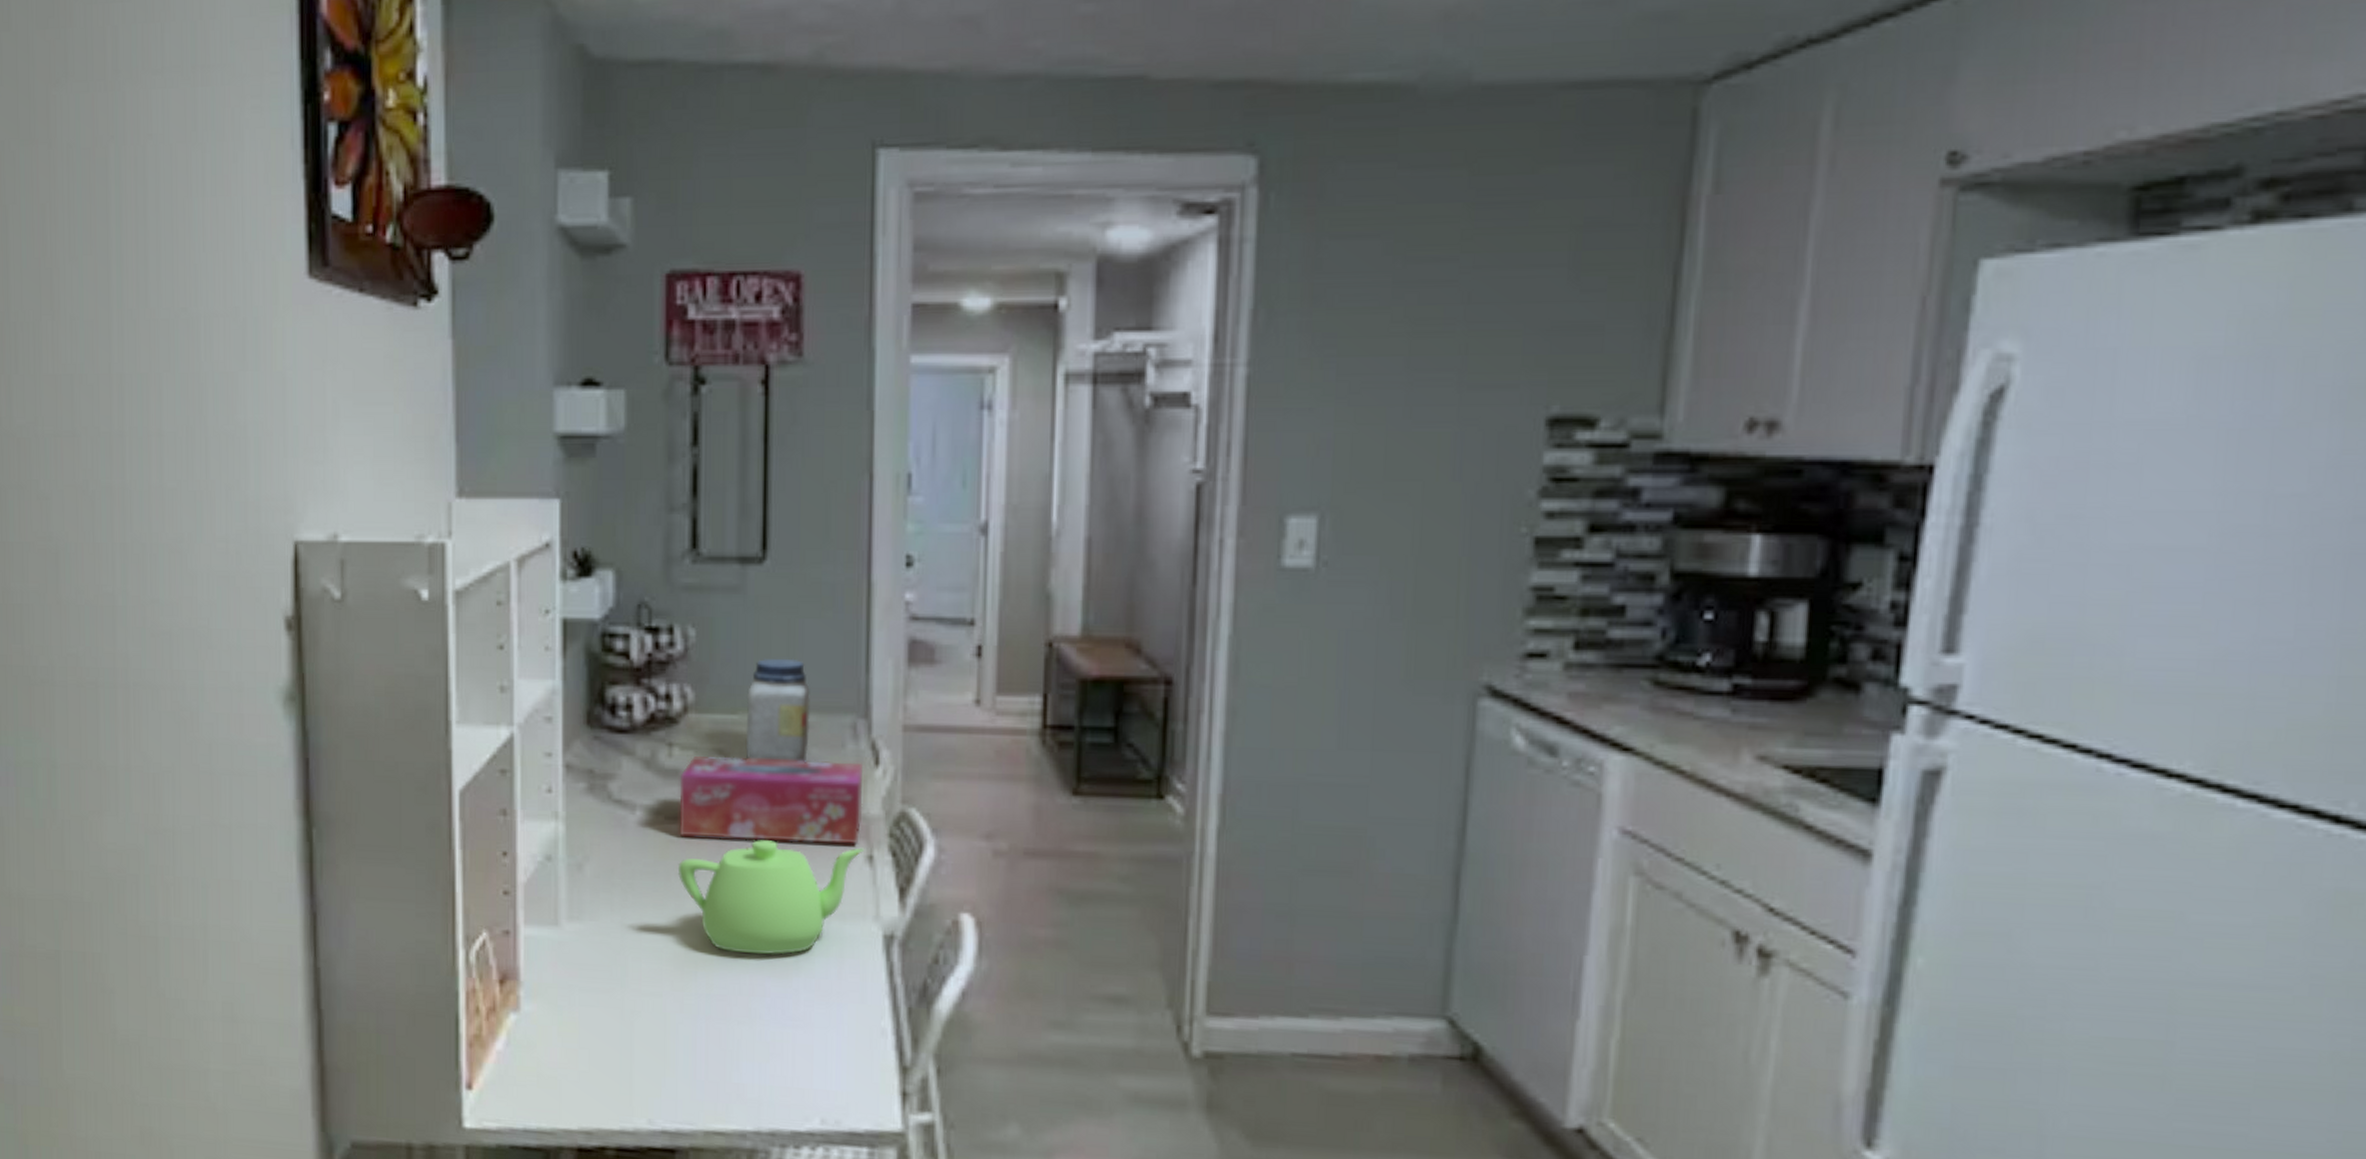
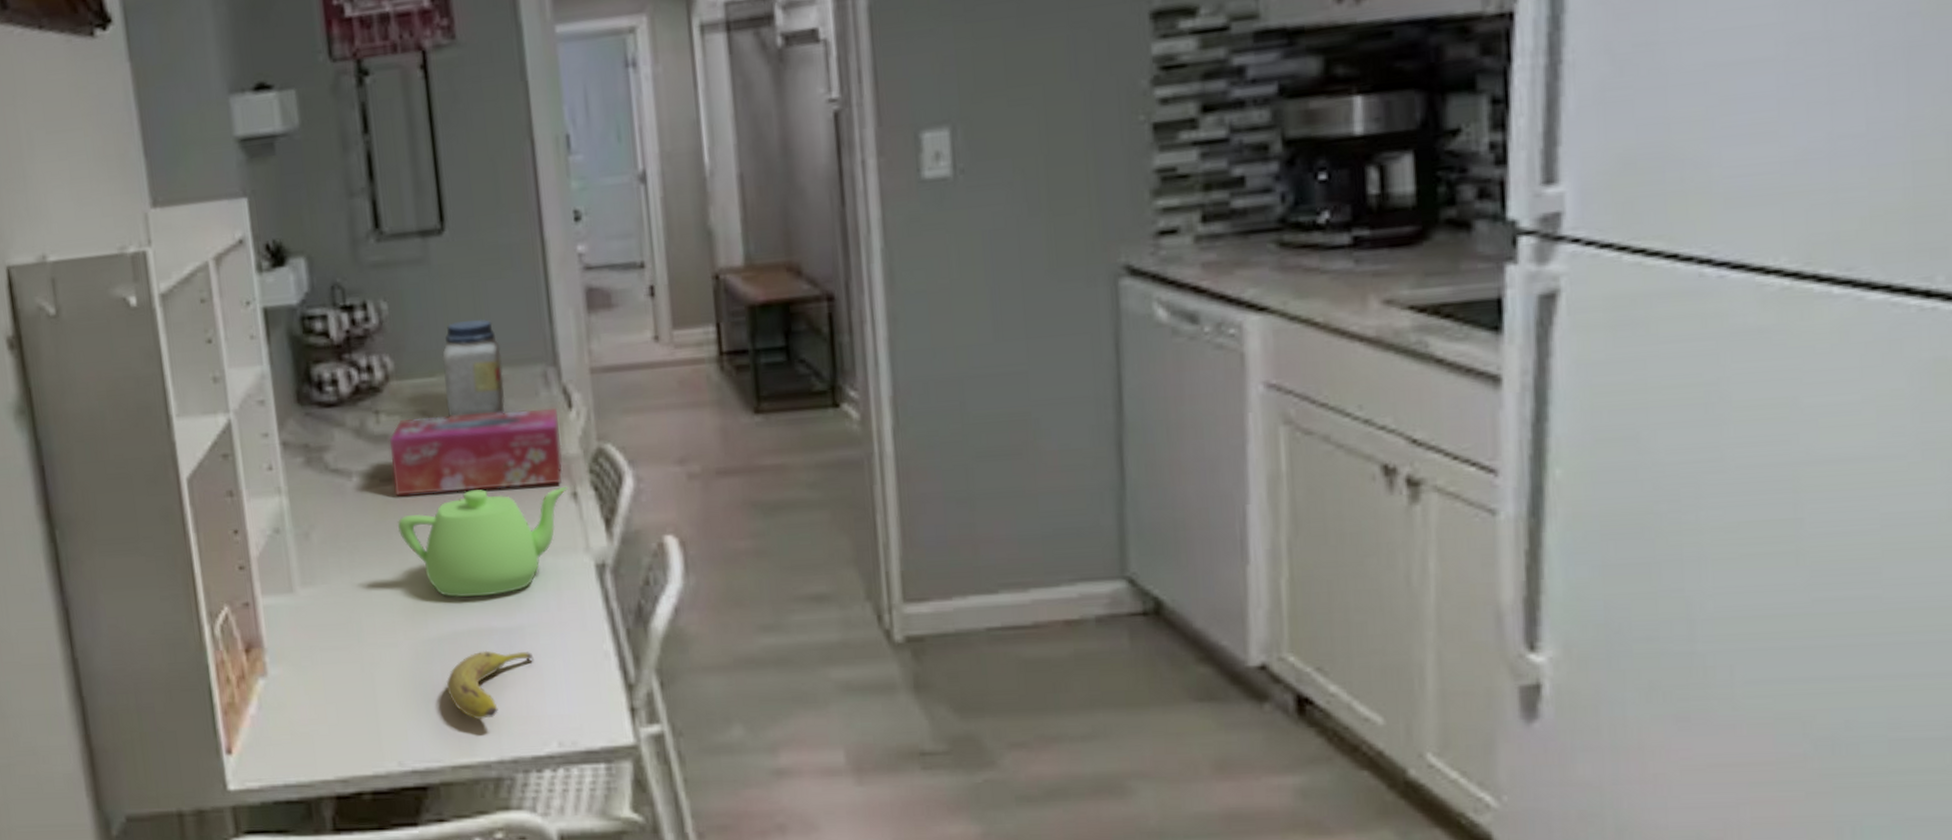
fruit: none [709,1012,806,1086] -> present [446,650,534,720]

